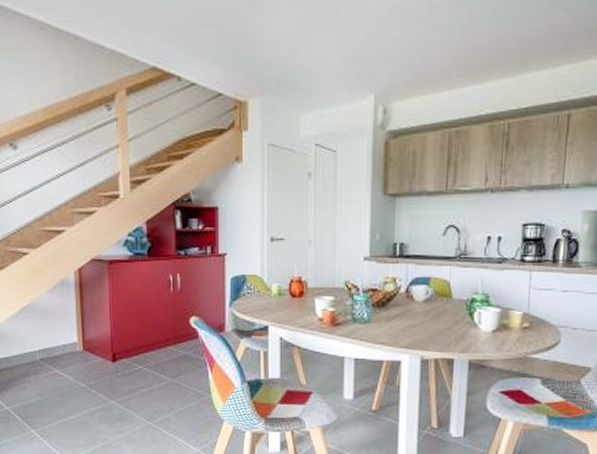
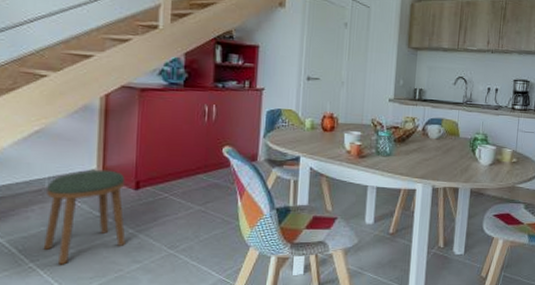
stool: none [38,342,109,433] -> present [43,169,126,265]

